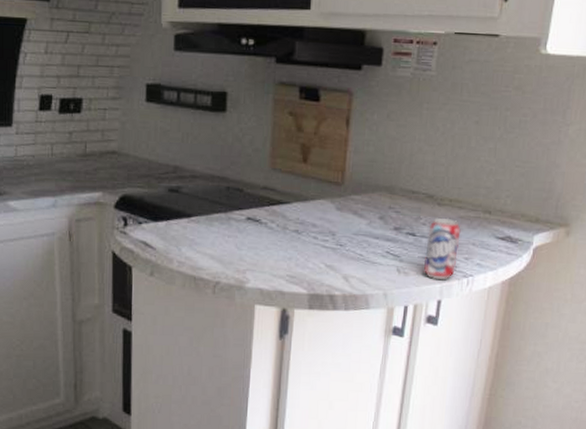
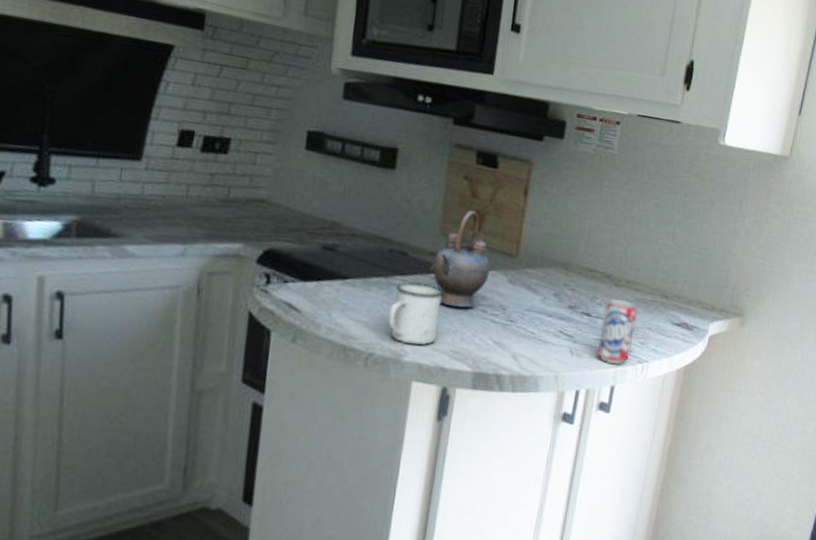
mug: none [230,216,276,272] -> present [388,283,443,346]
teapot: none [263,144,318,236] -> present [430,210,491,308]

